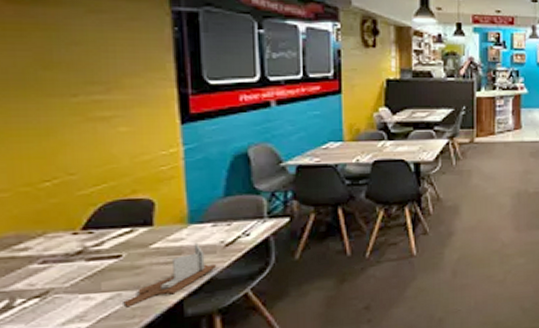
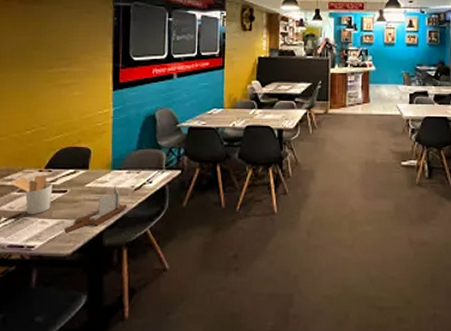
utensil holder: none [26,238,98,292] -> present [11,175,53,215]

